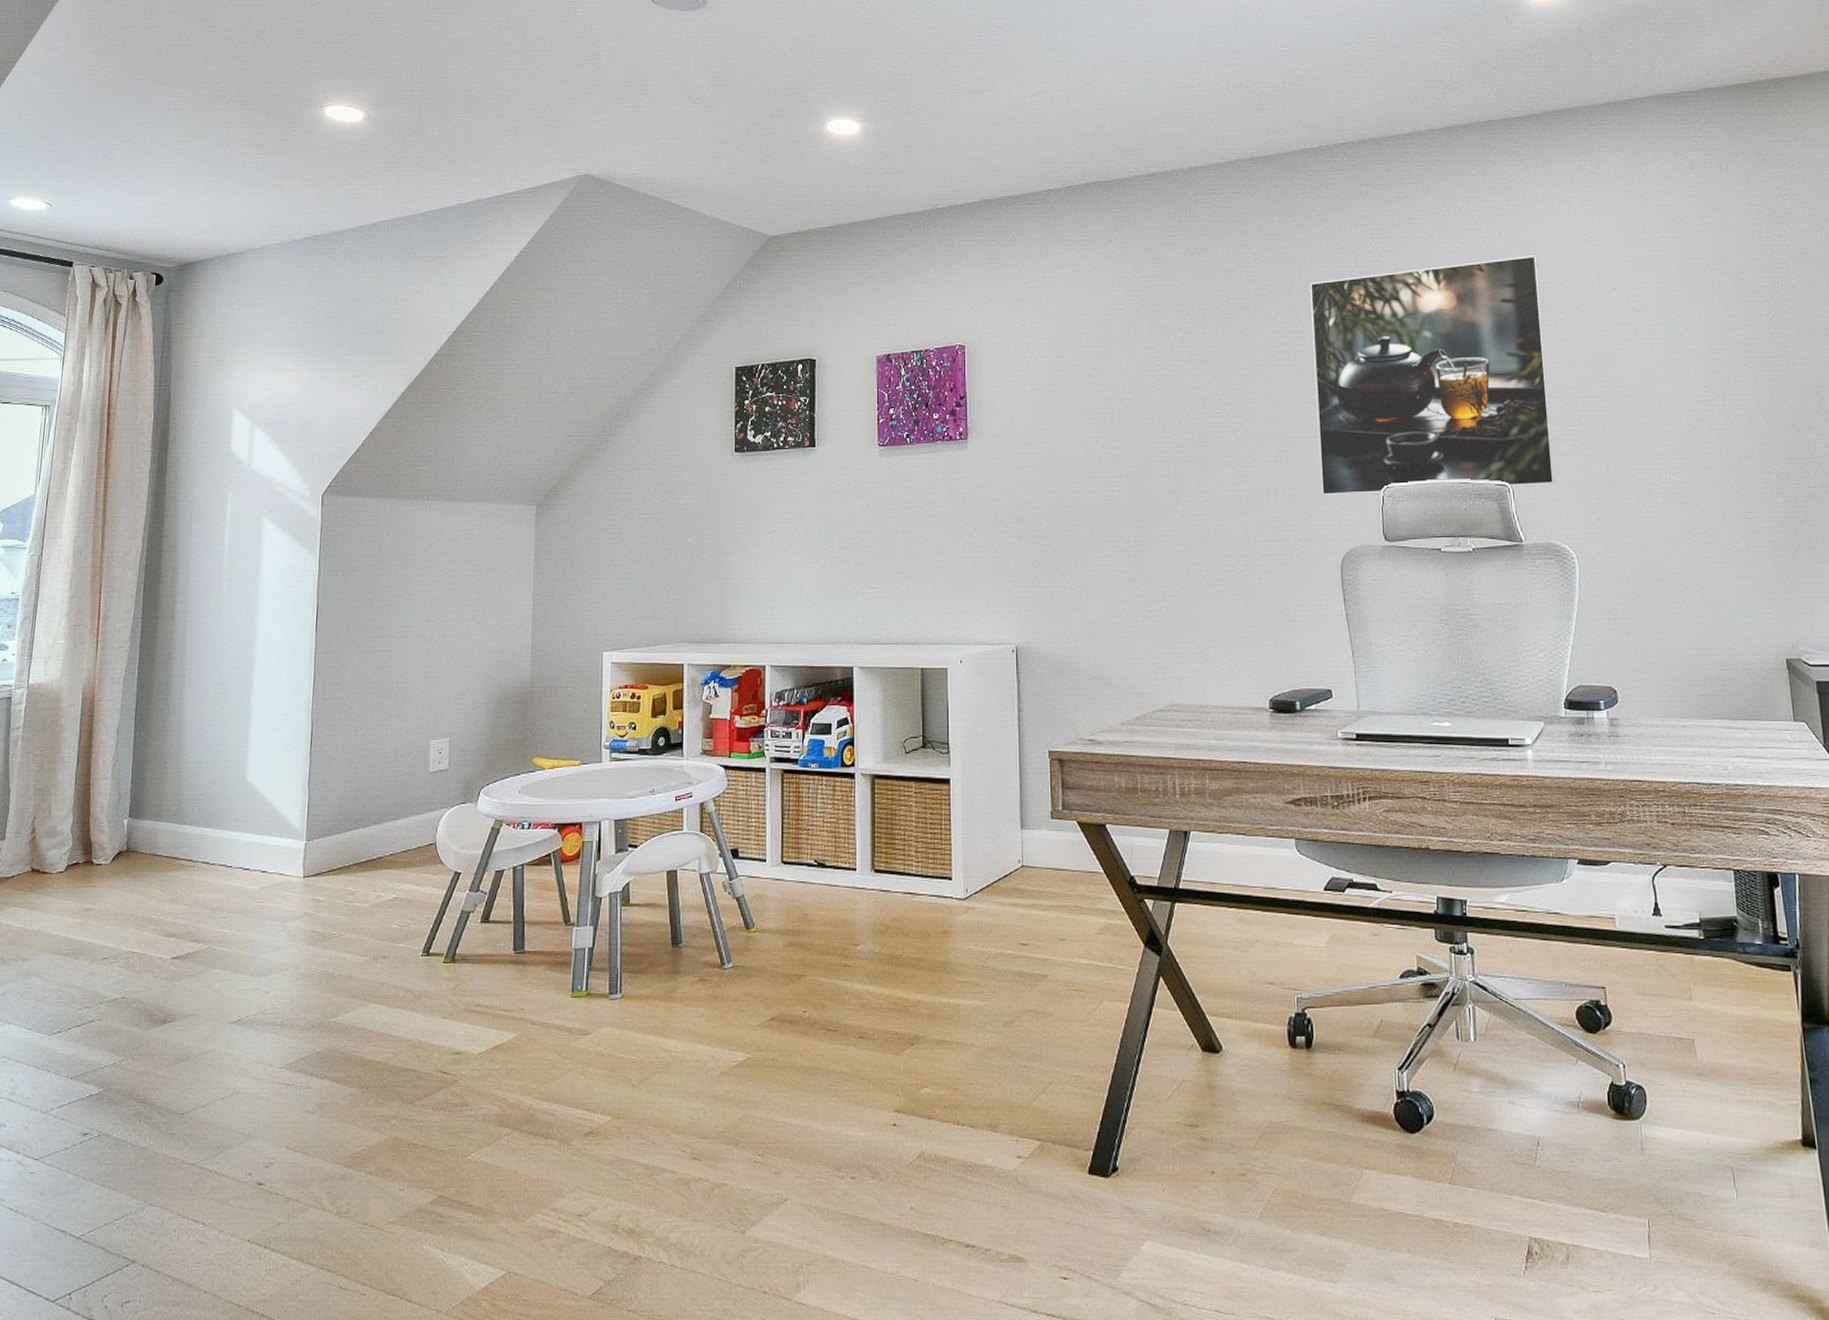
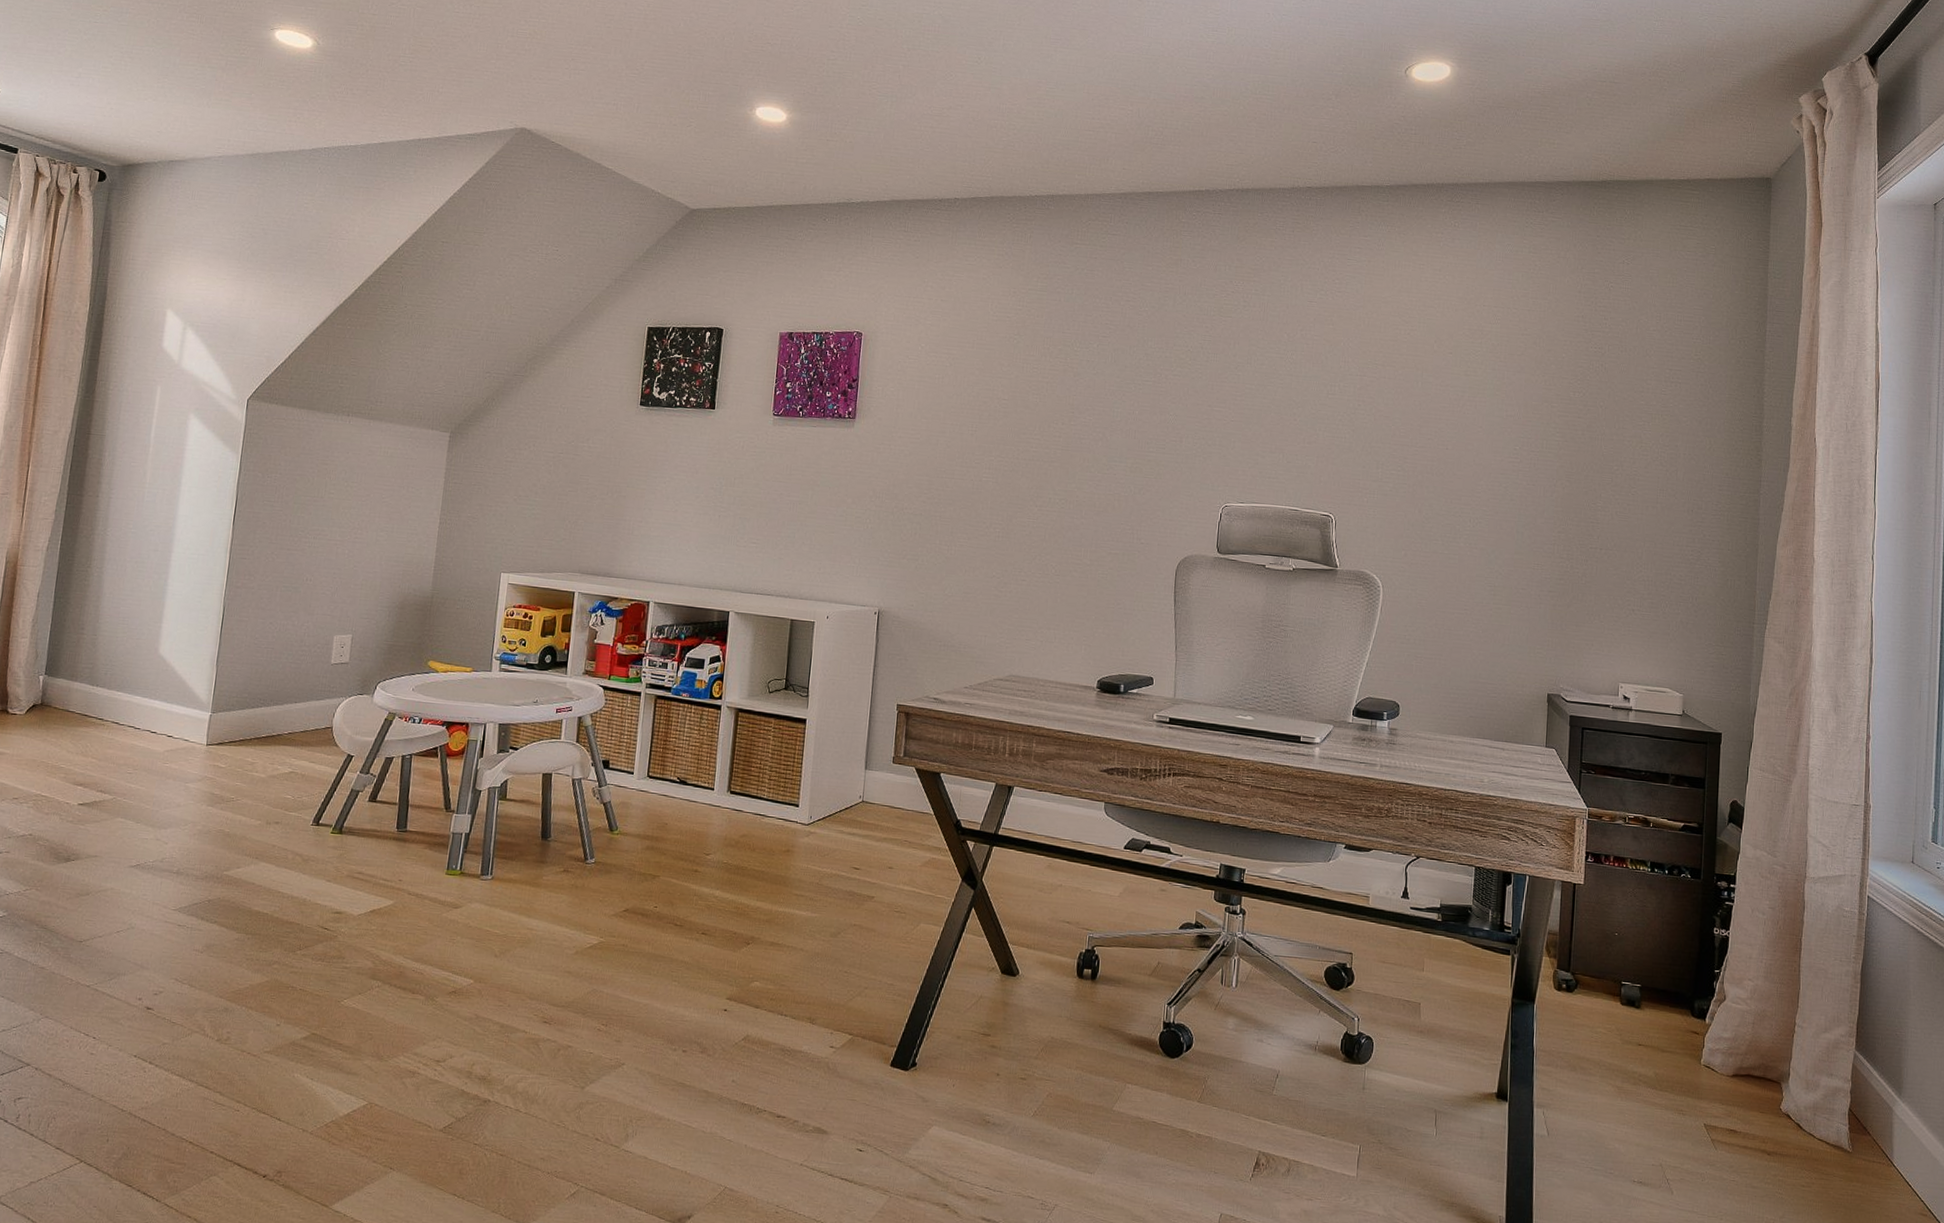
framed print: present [1310,255,1555,496] -> none [1167,313,1387,520]

